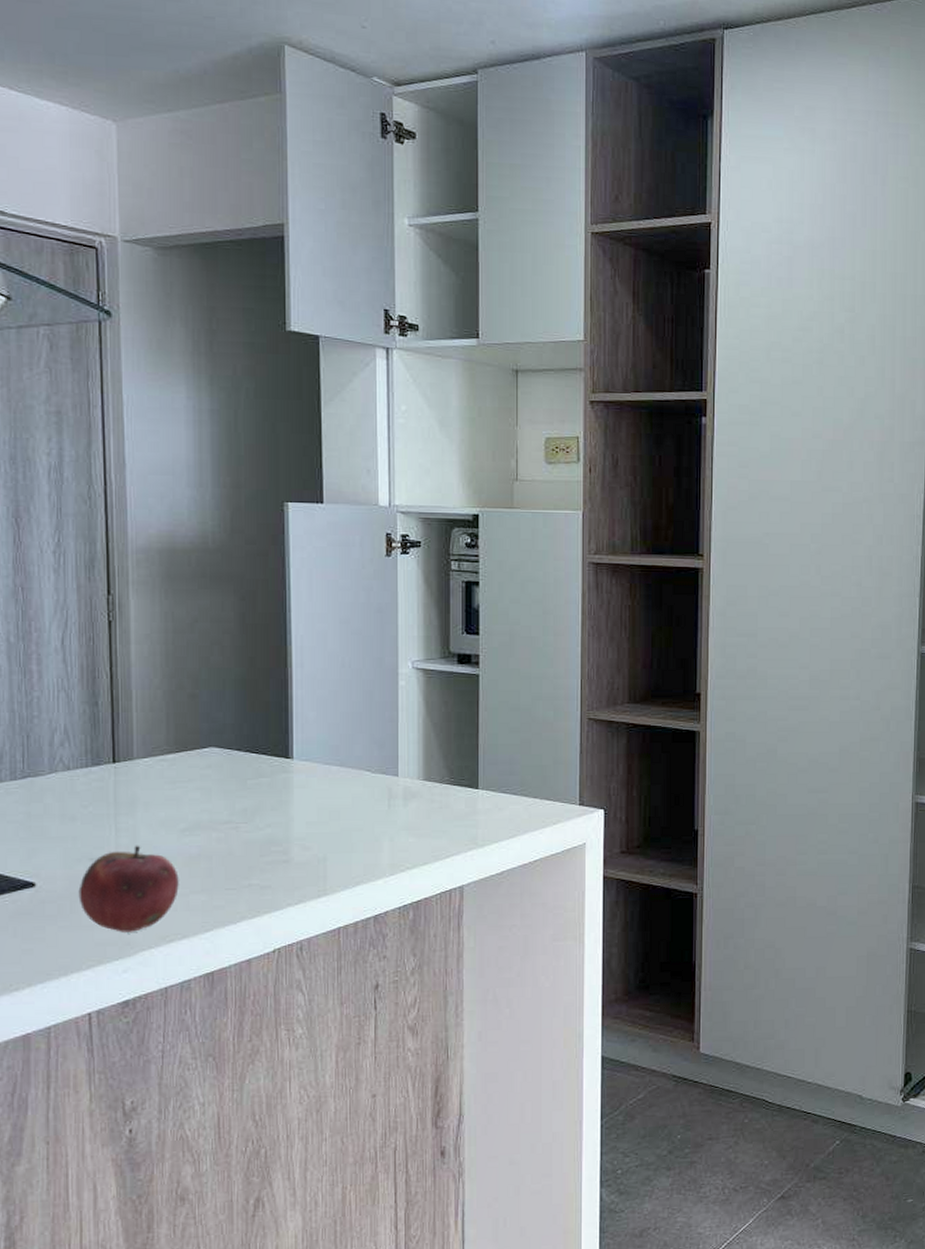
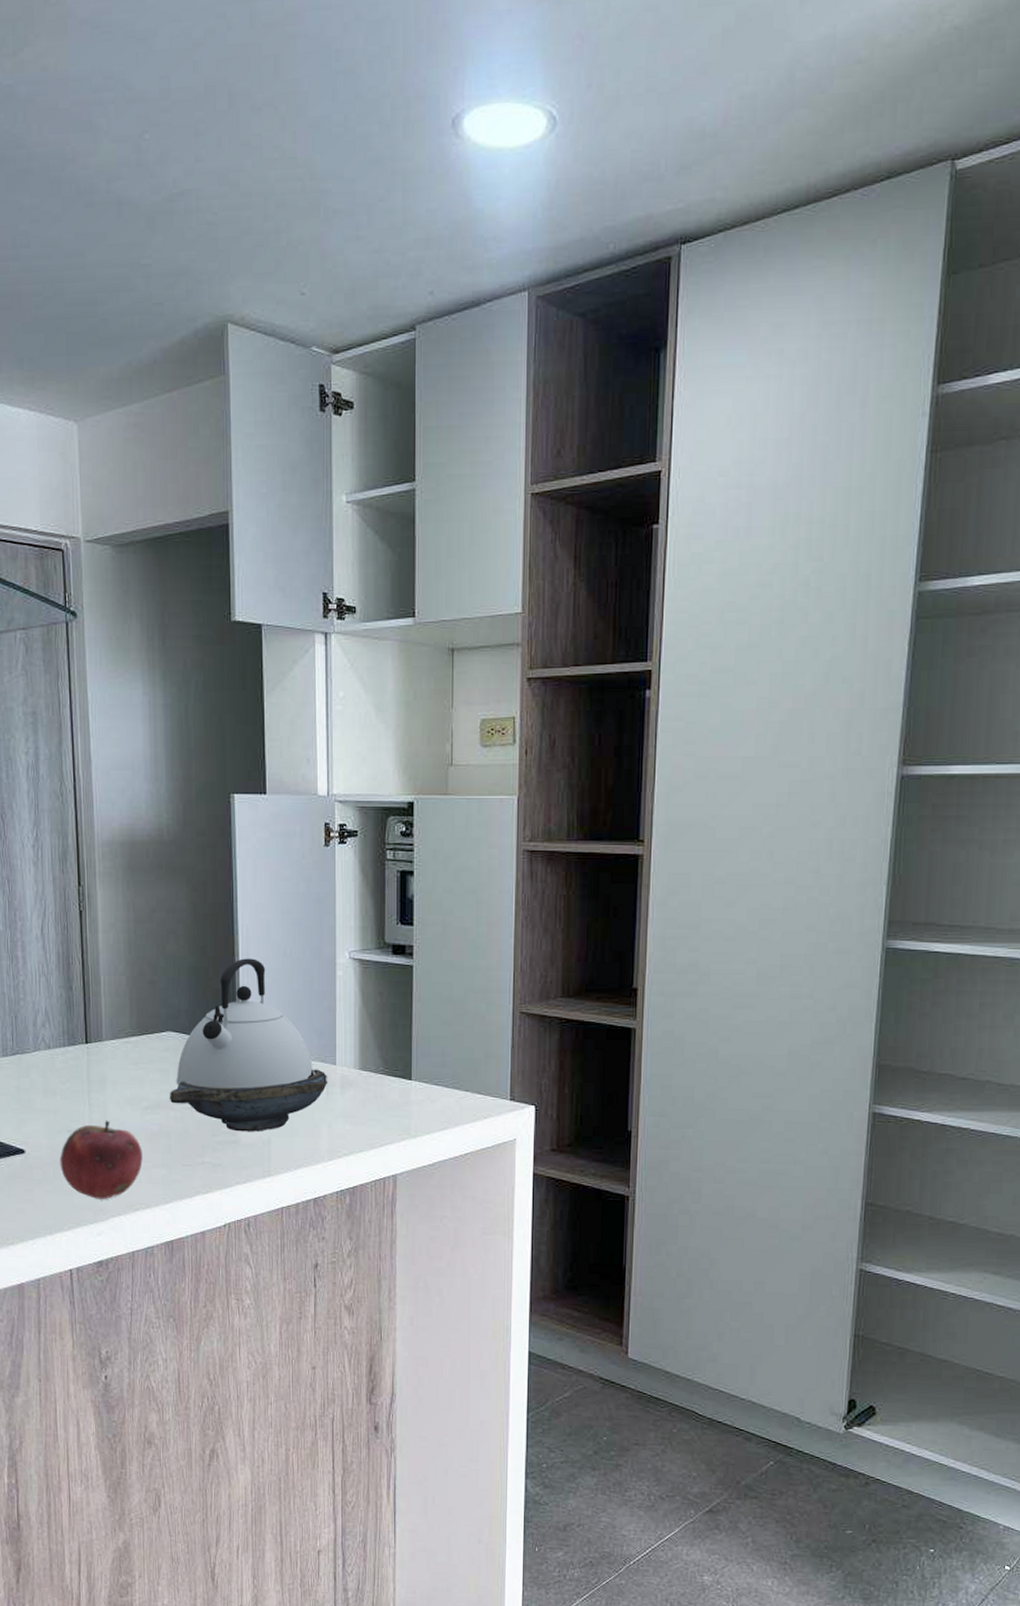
ceramic bowl: none [211,781,390,850] -> present [169,1069,328,1132]
kettle: none [219,669,374,806] -> present [176,958,314,1089]

